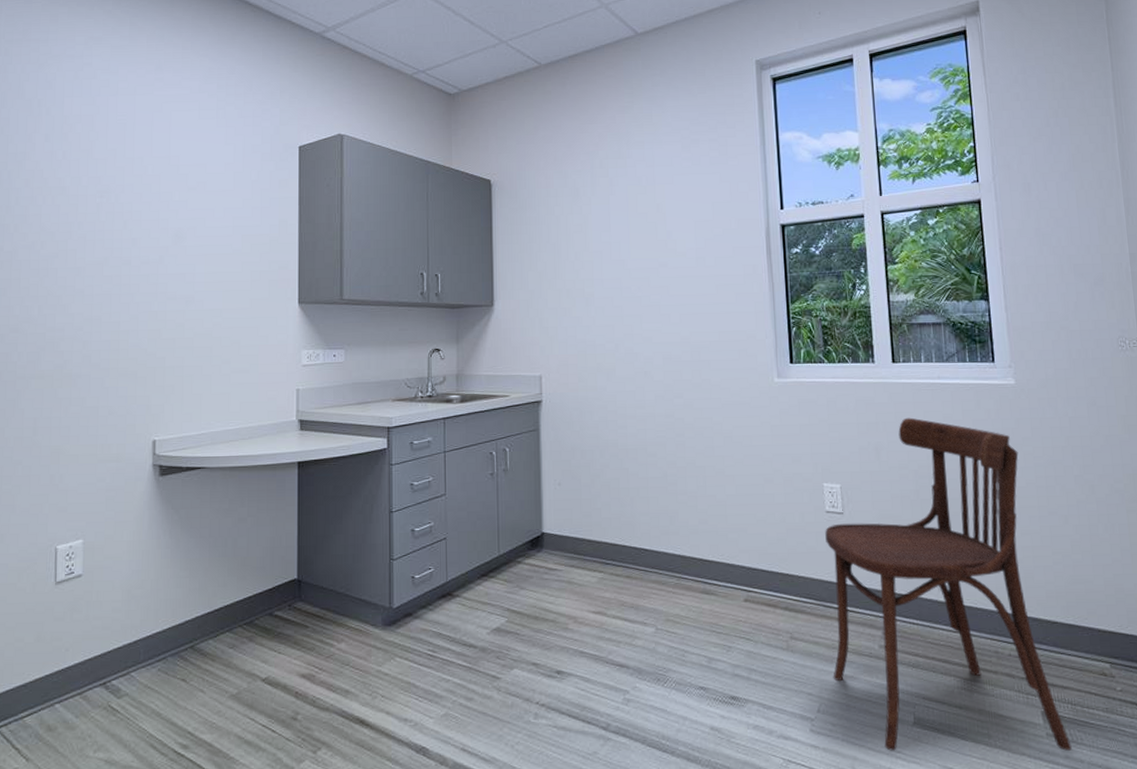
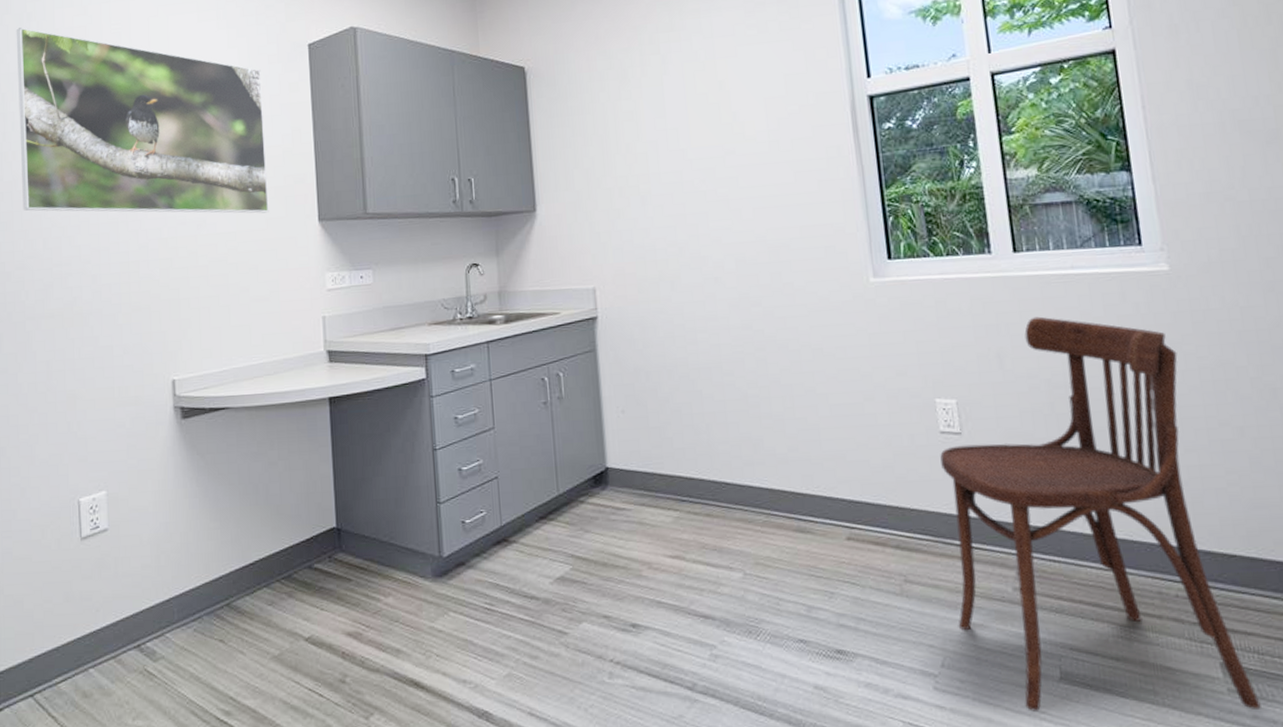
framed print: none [21,112,254,294] -> present [16,27,269,214]

